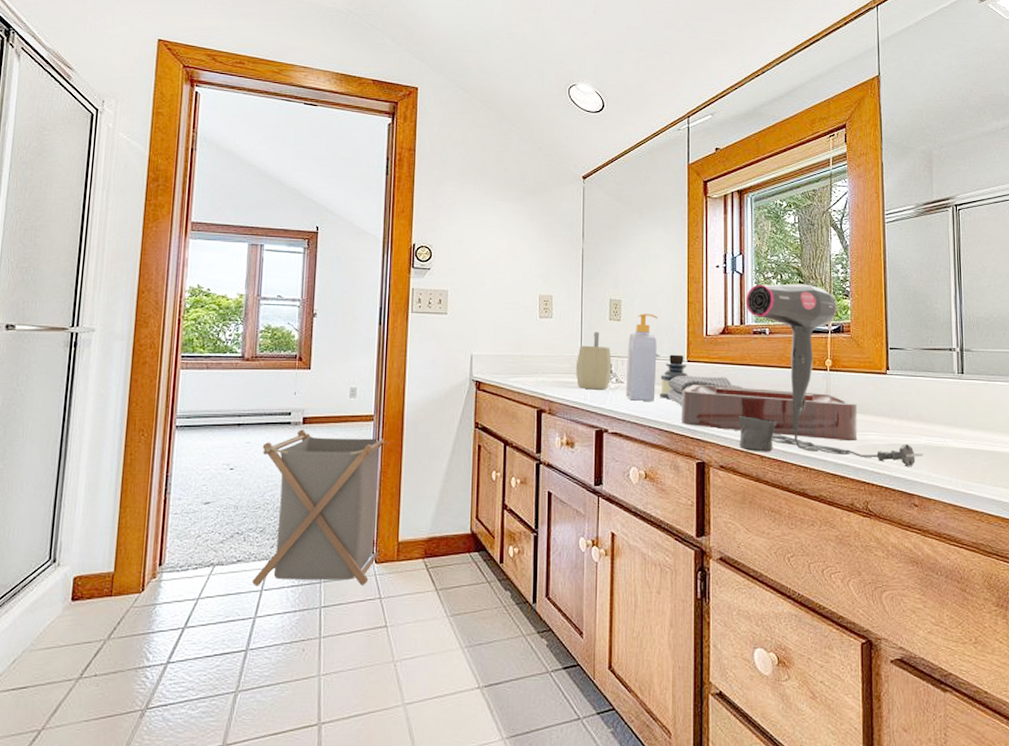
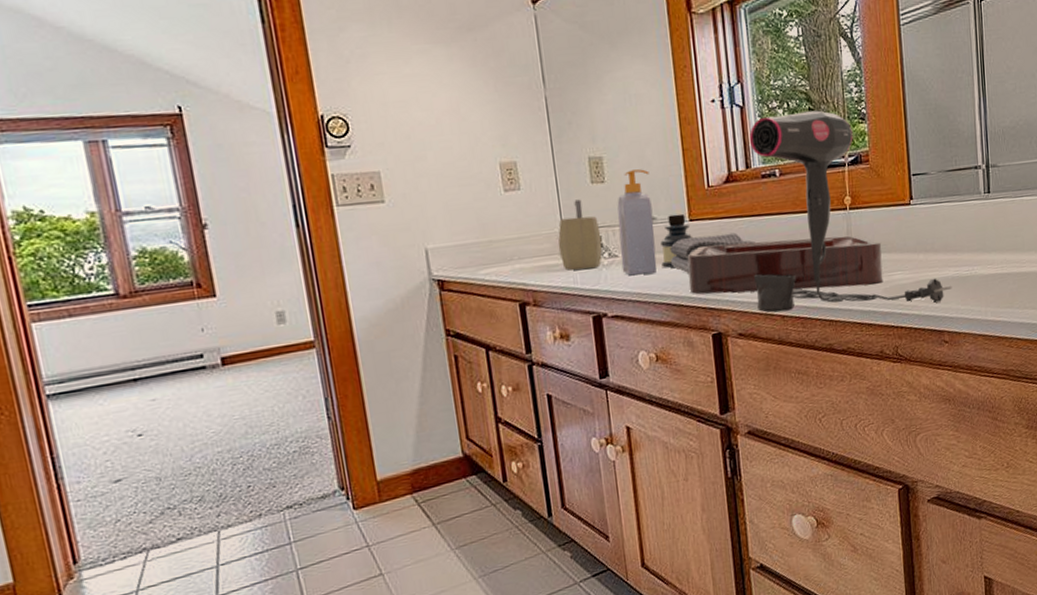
laundry basket: present [252,429,389,587] -> none [174,365,359,564]

